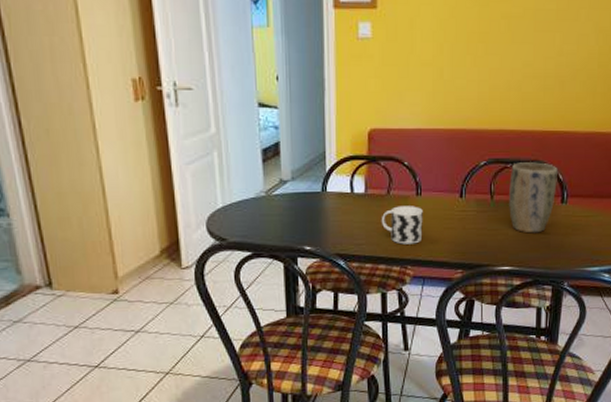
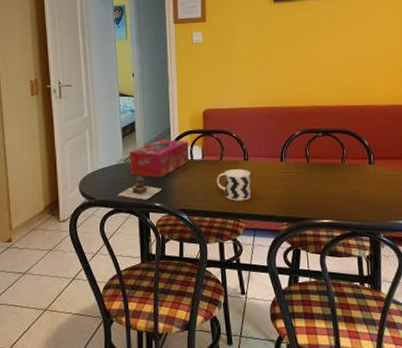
teapot: none [257,212,314,242] -> present [117,175,163,200]
tissue box: none [271,166,349,215] -> present [129,139,189,178]
plant pot: present [509,162,558,234] -> none [322,131,364,191]

